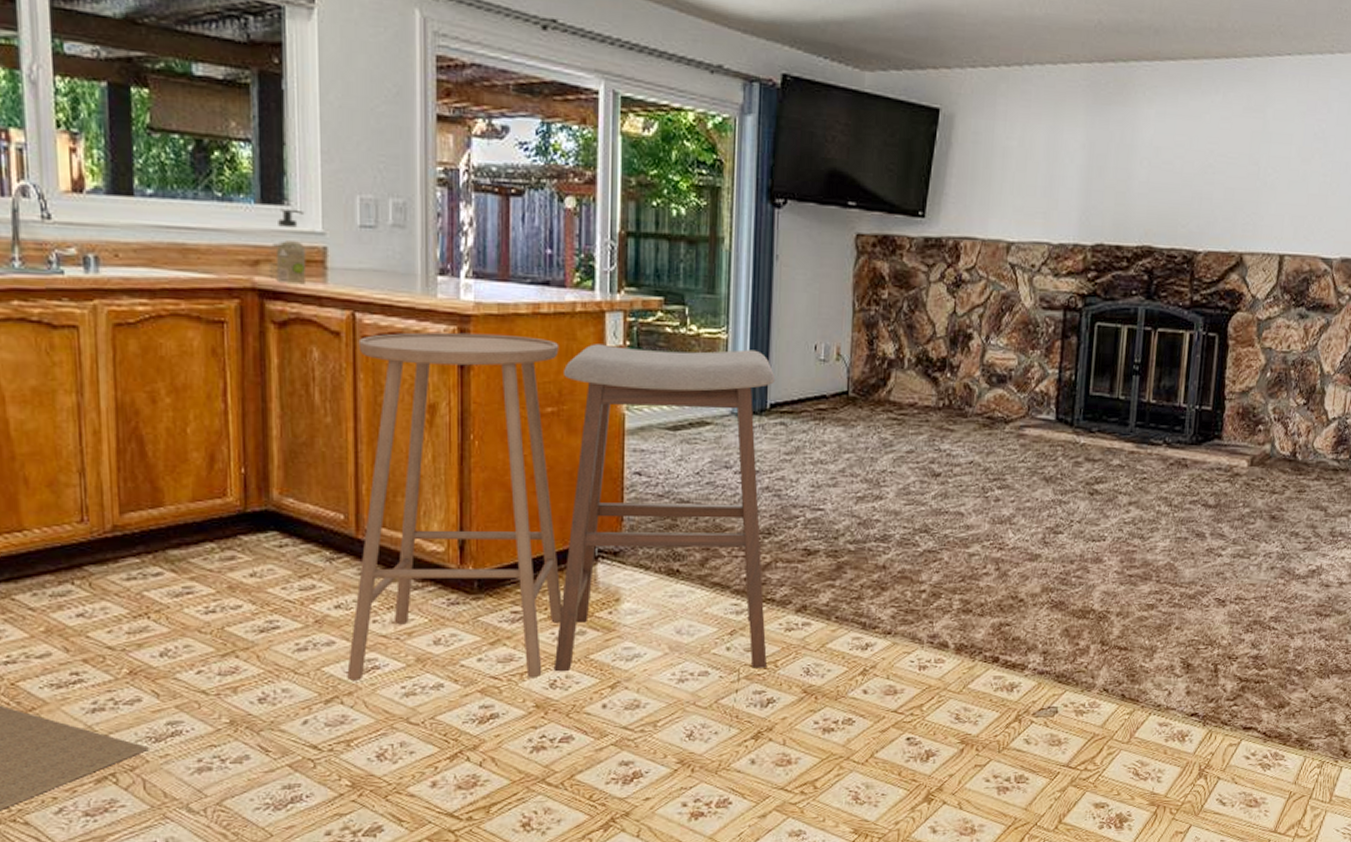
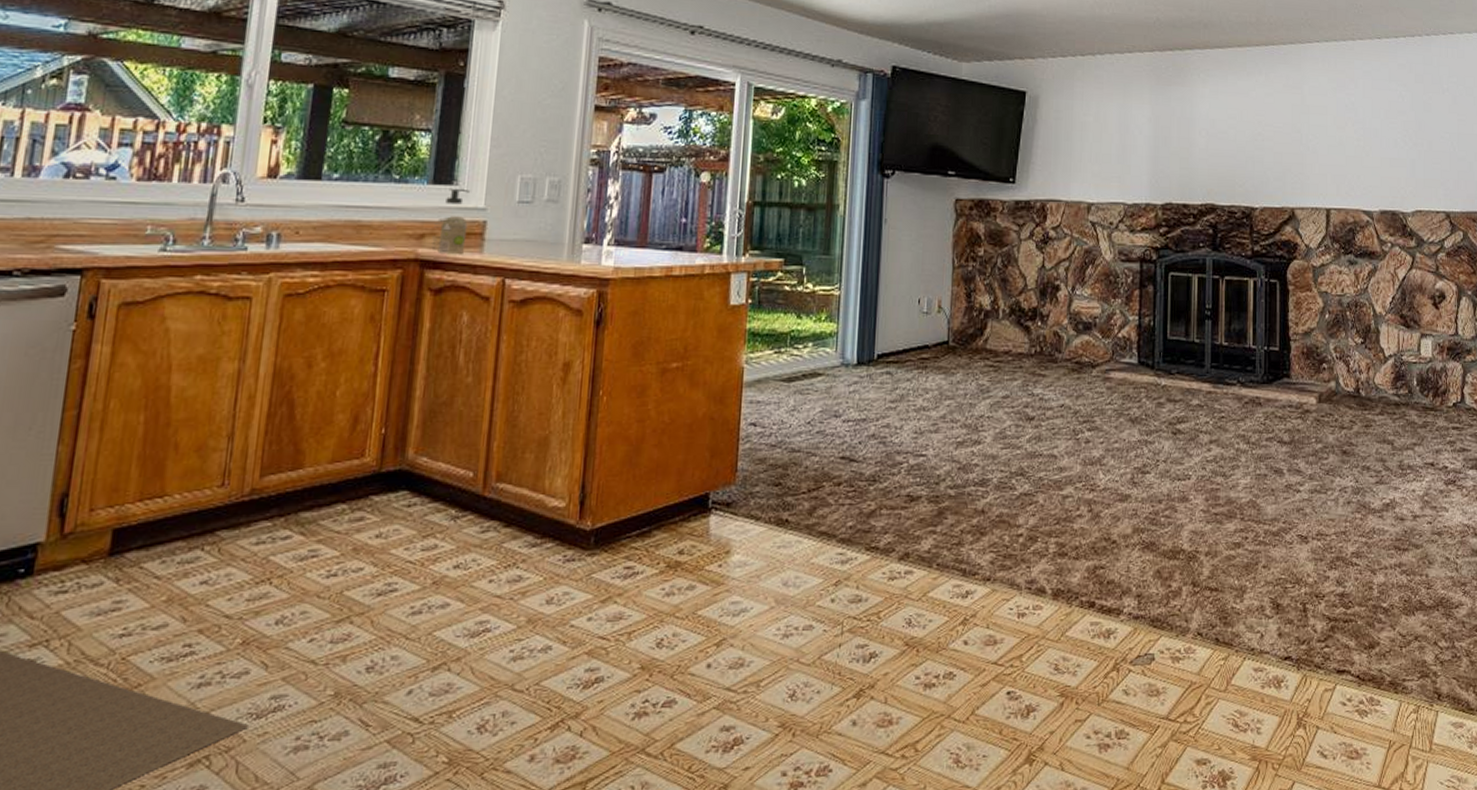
stool: present [347,332,563,681] -> none [457,295,688,645]
bar stool: present [553,344,776,671] -> none [661,302,883,629]

